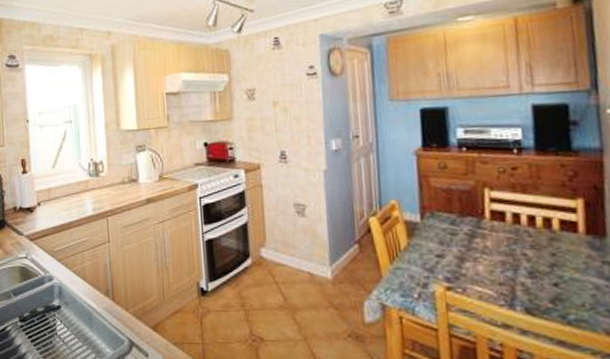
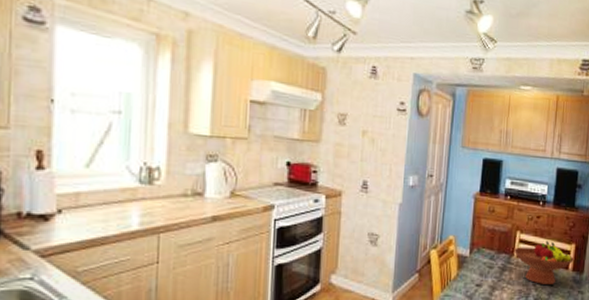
fruit bowl: none [483,197,587,253] -> present [513,241,575,284]

